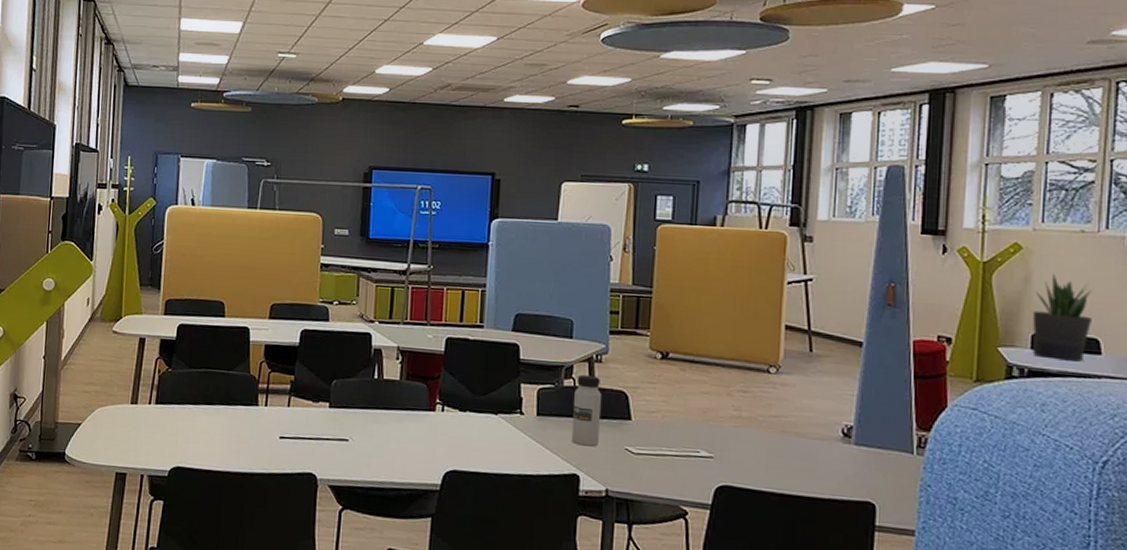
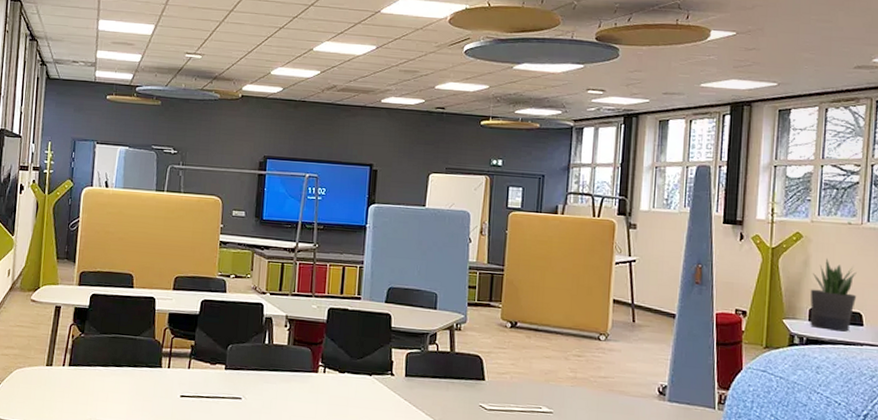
water bottle: present [572,374,602,447] -> none [435,340,461,404]

